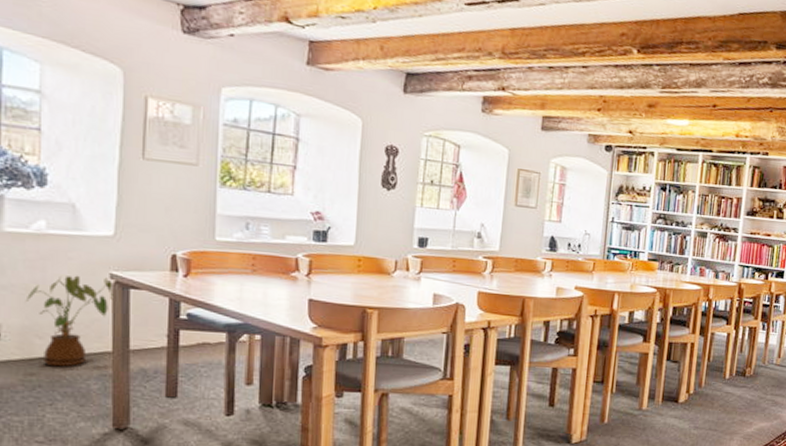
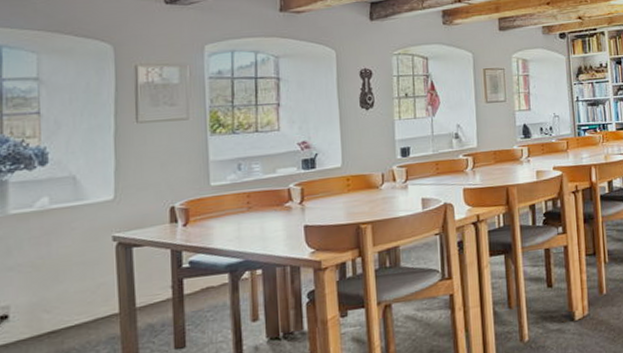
house plant: present [25,275,114,367] -> none [32,240,117,339]

